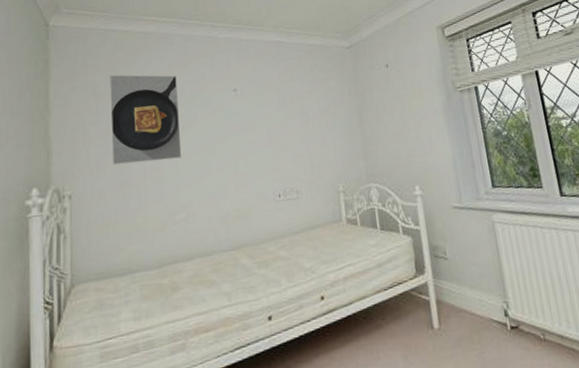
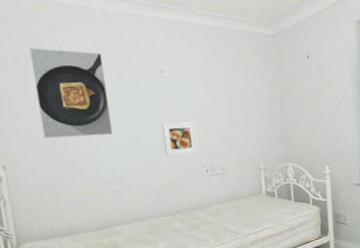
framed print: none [231,140,271,180] -> present [161,121,199,157]

